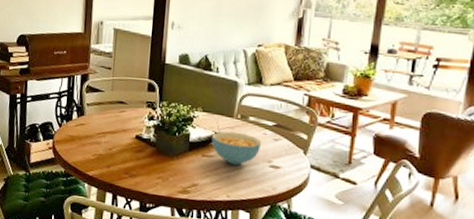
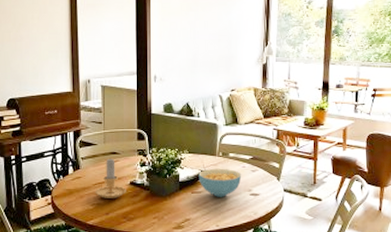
candle: none [98,107,131,151] -> present [95,158,126,198]

